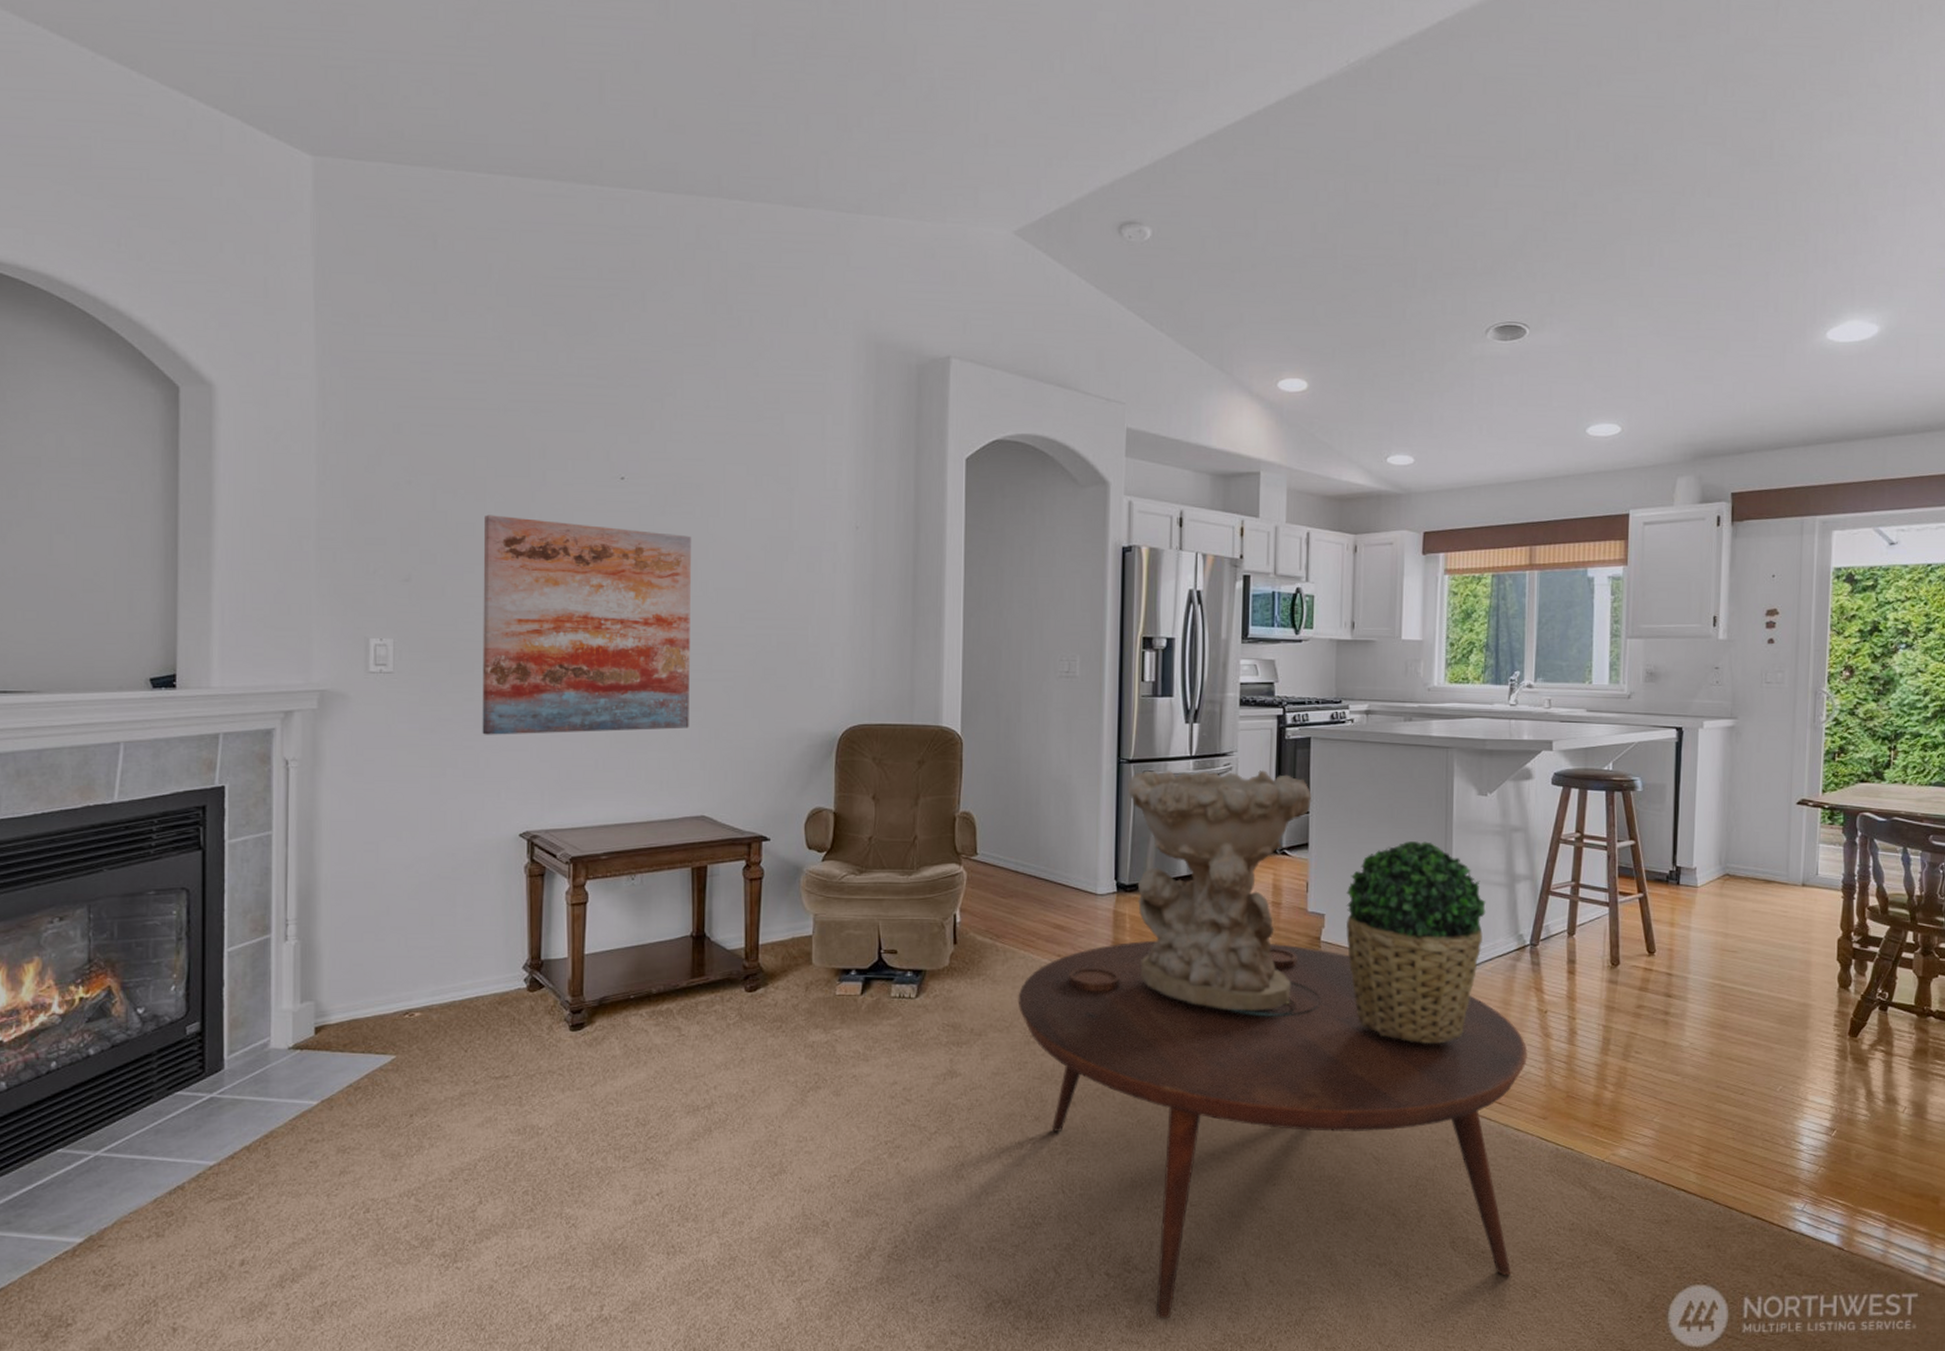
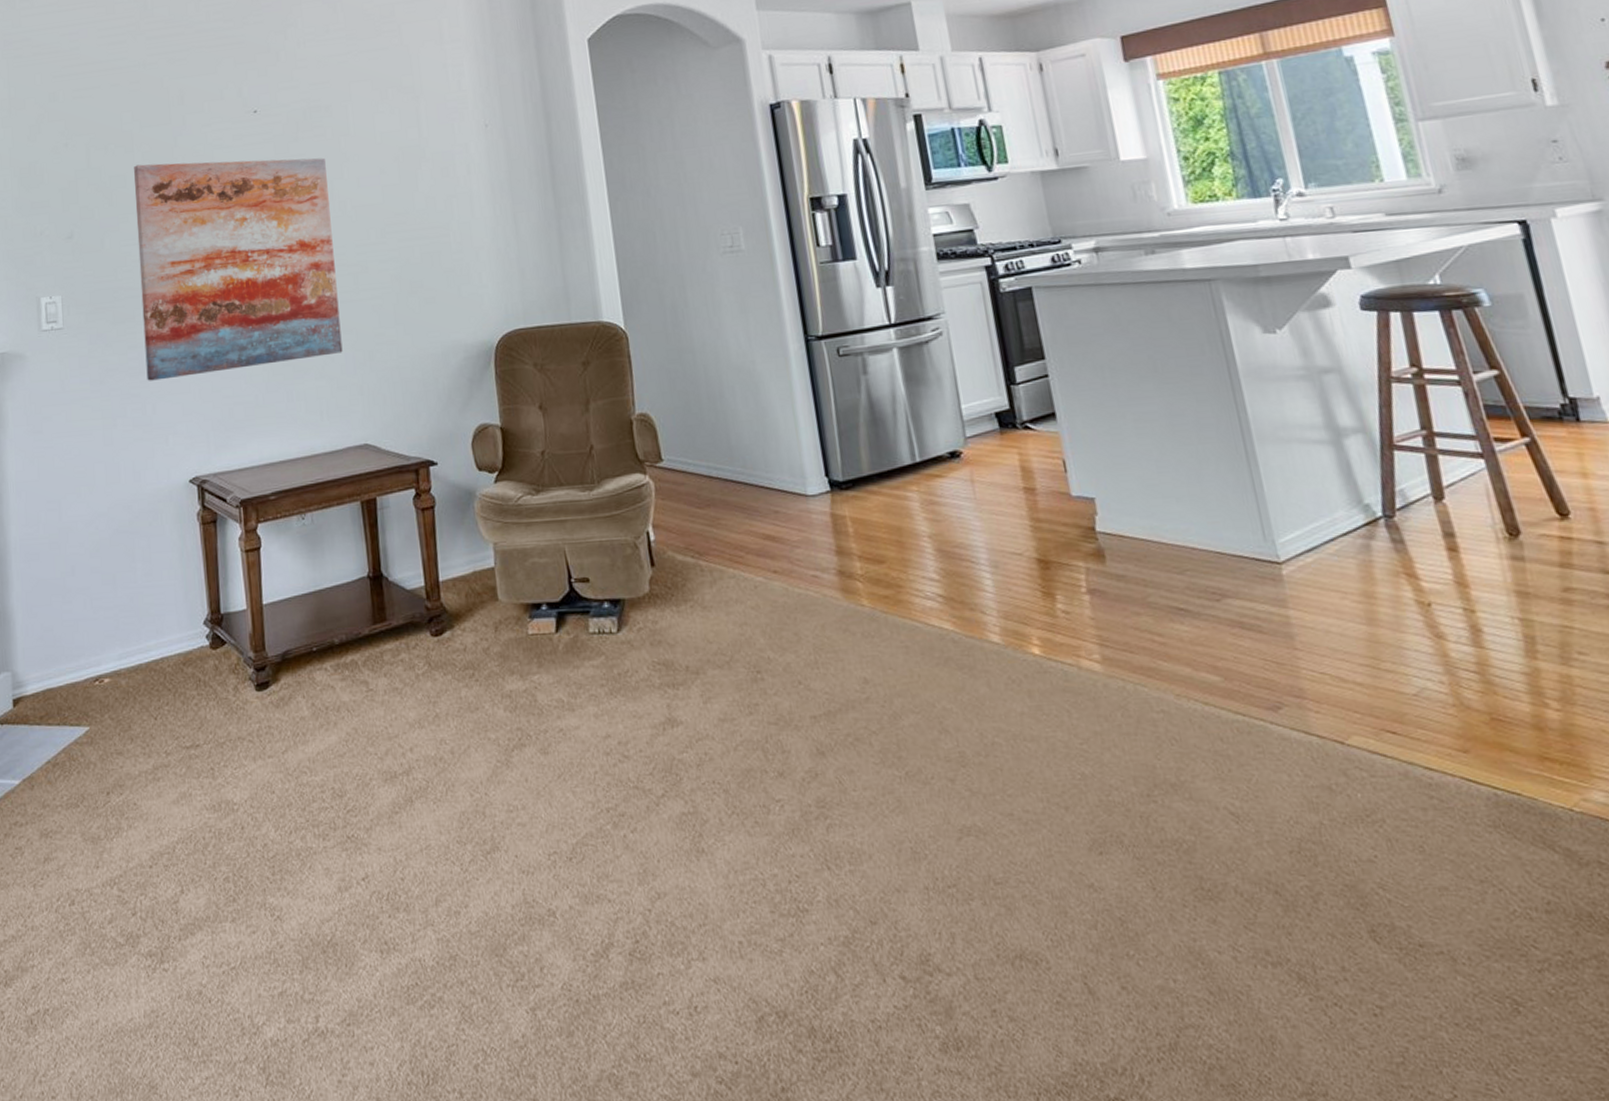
coffee table: present [1018,940,1528,1319] -> none [733,538,1472,1040]
decorative bowl: present [1128,770,1311,1011] -> none [821,331,1072,626]
potted plant: present [1345,841,1486,1044] -> none [1116,396,1318,656]

